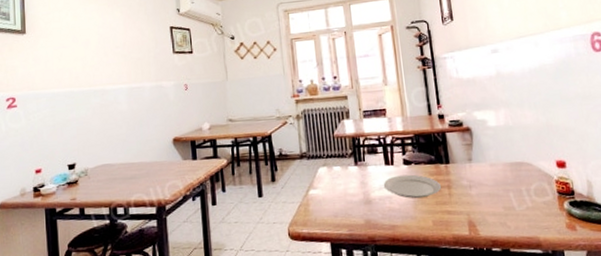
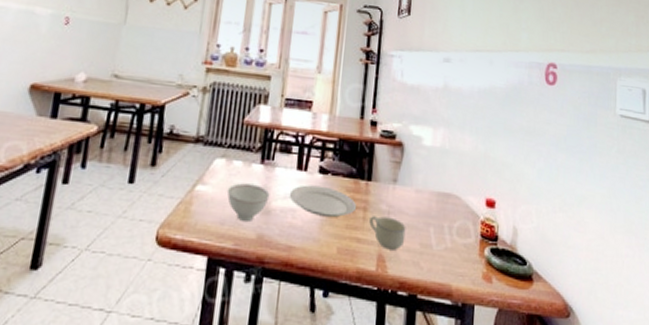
bowl: none [333,182,368,212] -> present [226,183,270,221]
cup: none [455,190,490,217] -> present [369,216,406,250]

